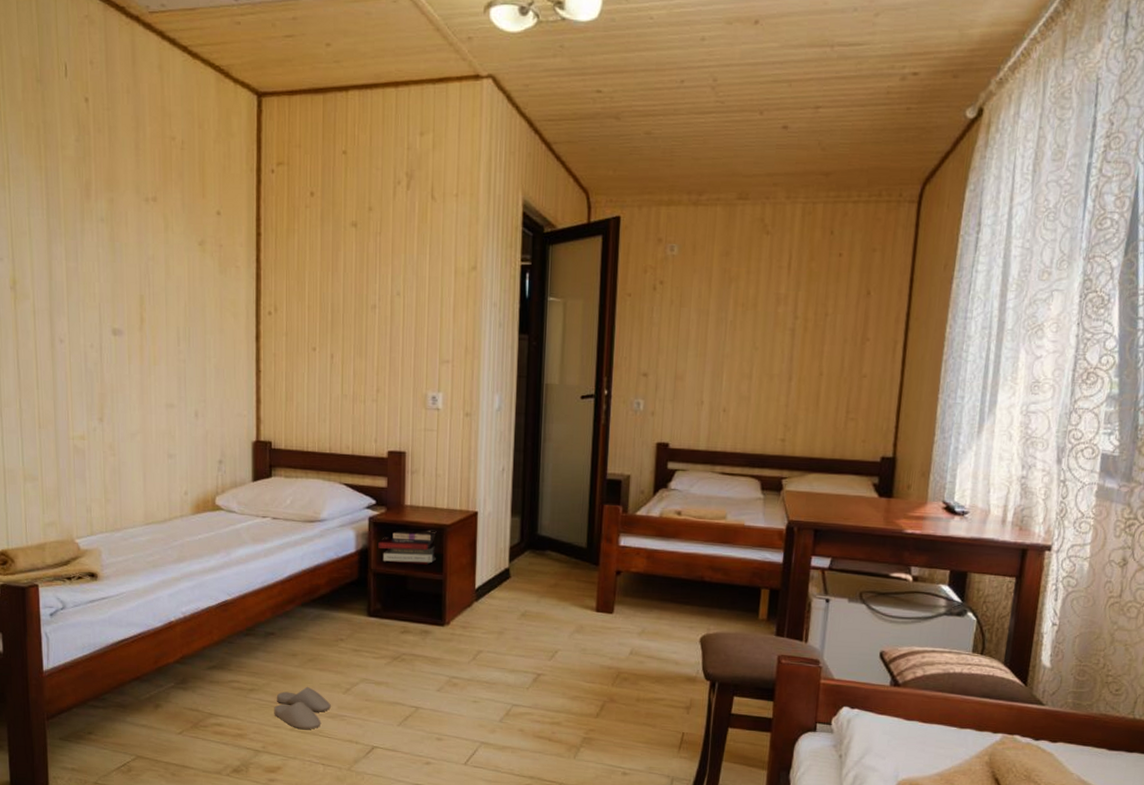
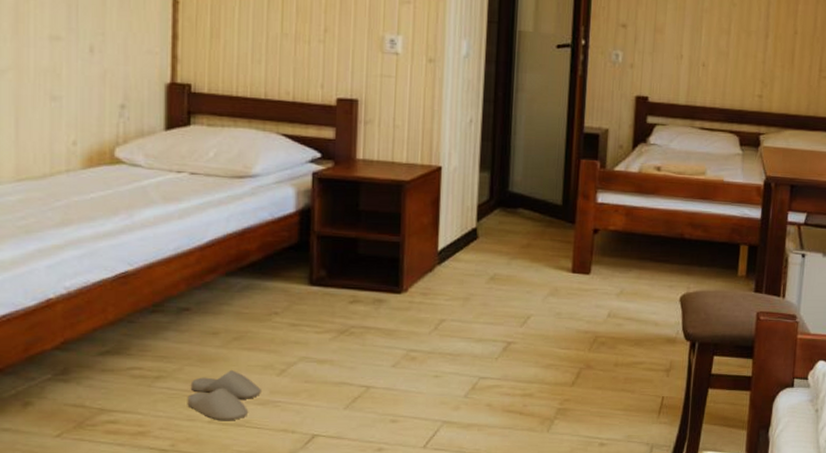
books: present [378,529,436,565] -> none [323,186,392,226]

